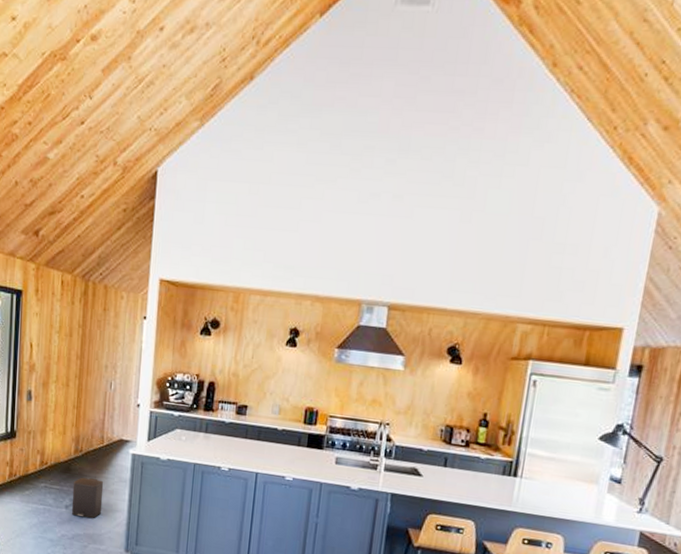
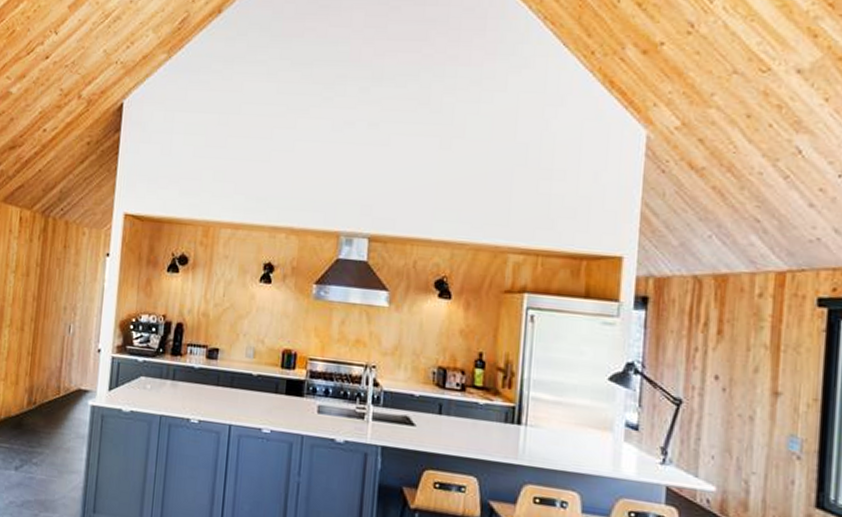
pedal bin: present [71,477,104,519] -> none [21,433,59,482]

